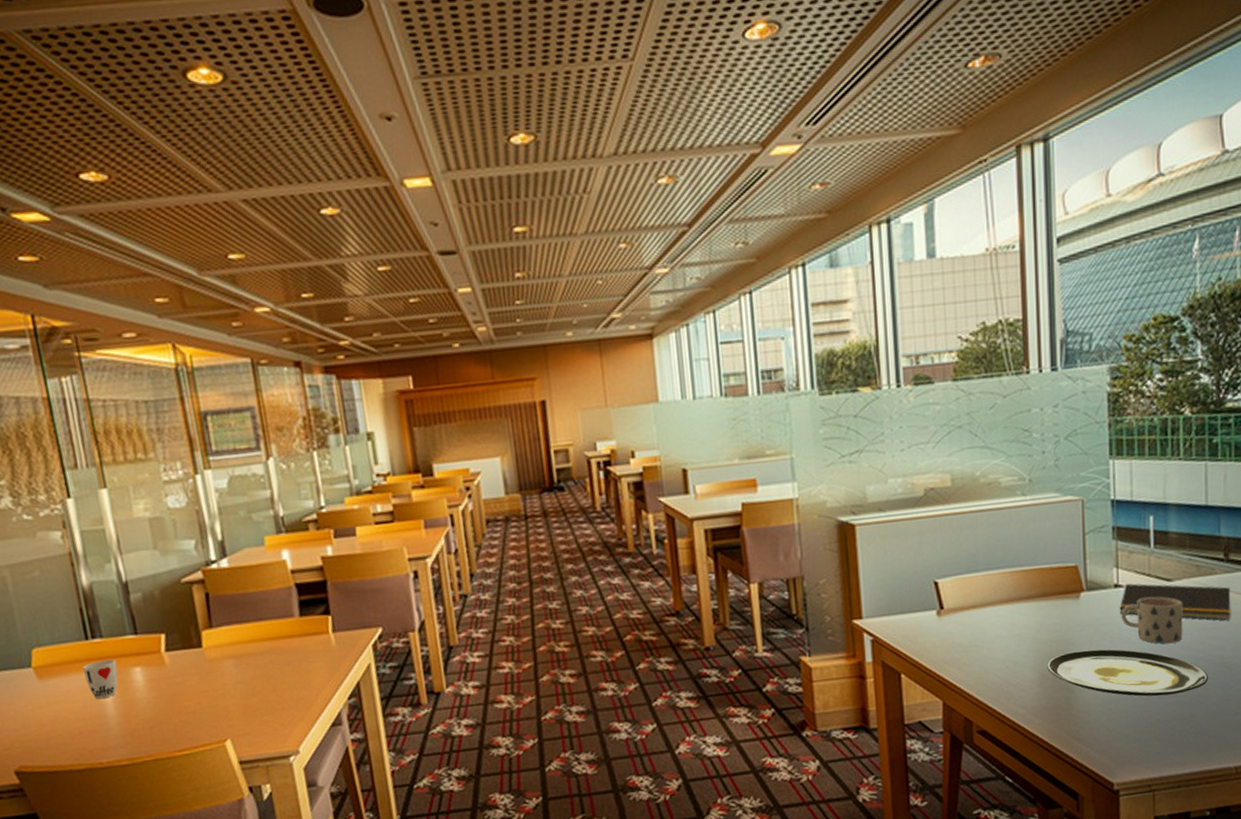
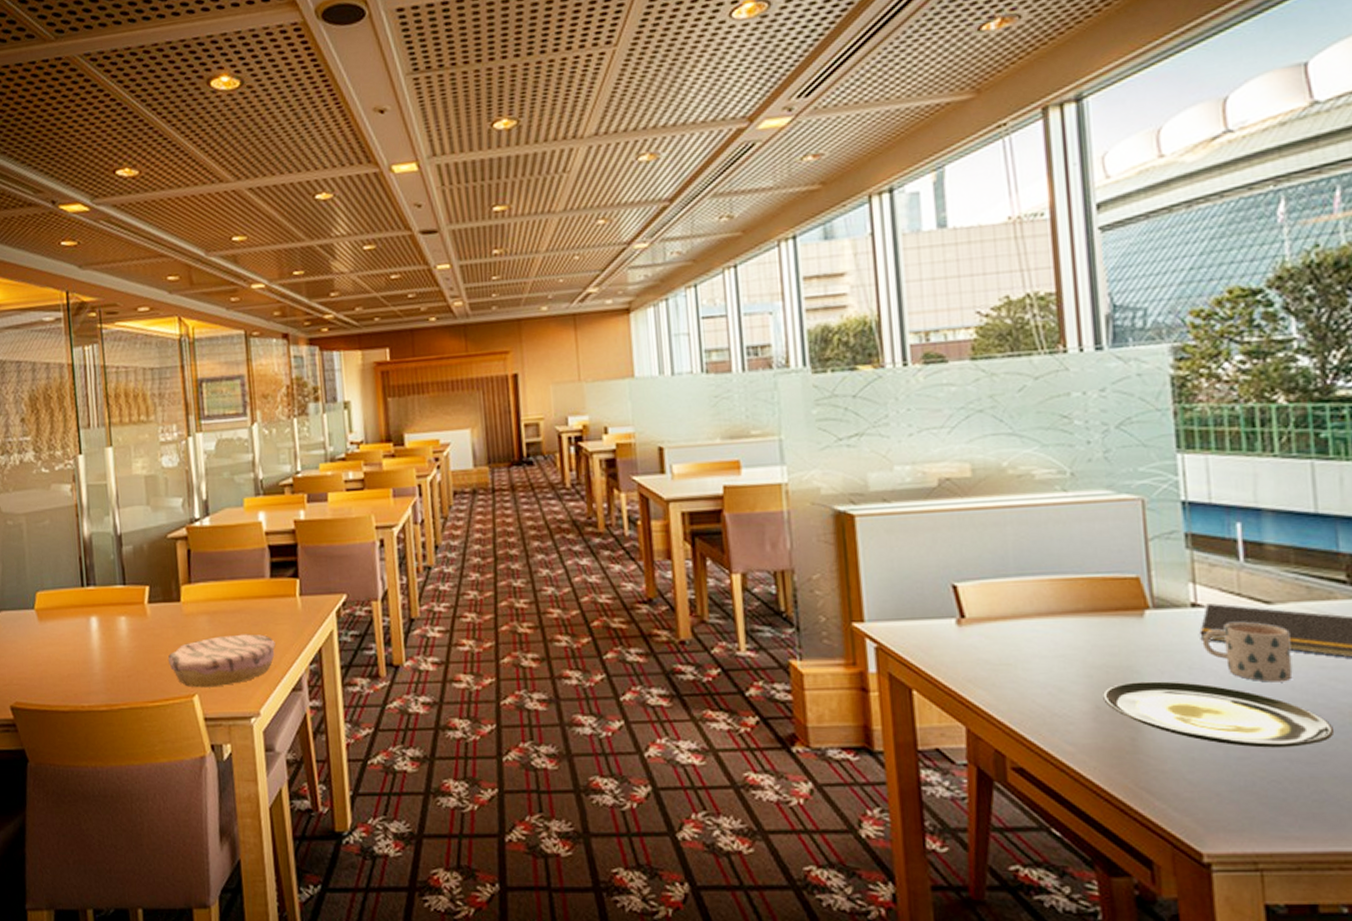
cup: present [82,659,118,700] -> none [76,607,106,645]
plate: none [193,674,311,733] -> present [167,634,276,688]

